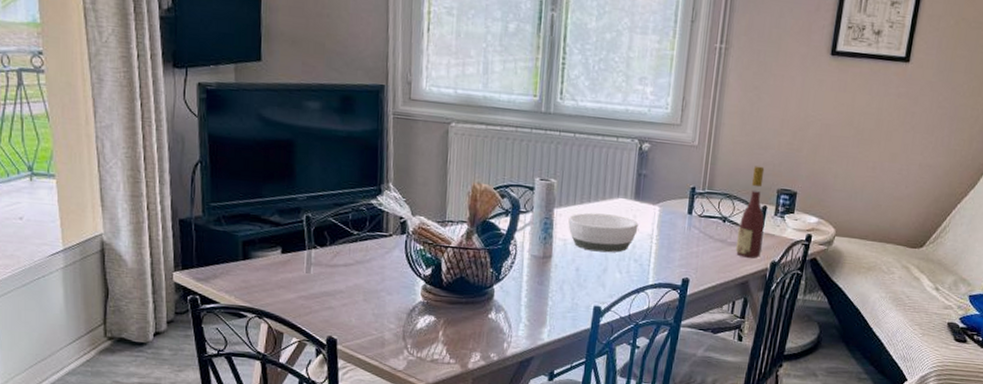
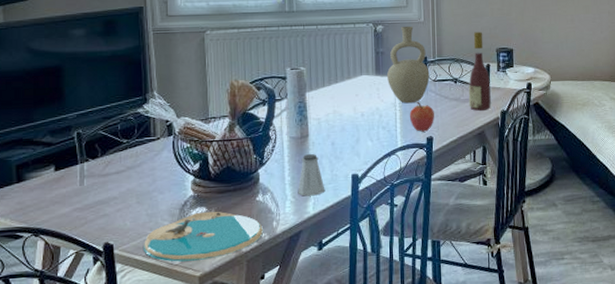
plate: none [366,320,494,371] -> present [142,211,264,262]
saltshaker: none [533,277,564,323] -> present [298,154,325,197]
bowl: present [567,212,639,253] -> none [319,90,382,126]
vase: none [647,147,696,238] -> present [387,26,430,104]
apple: none [666,237,695,272] -> present [409,102,434,132]

